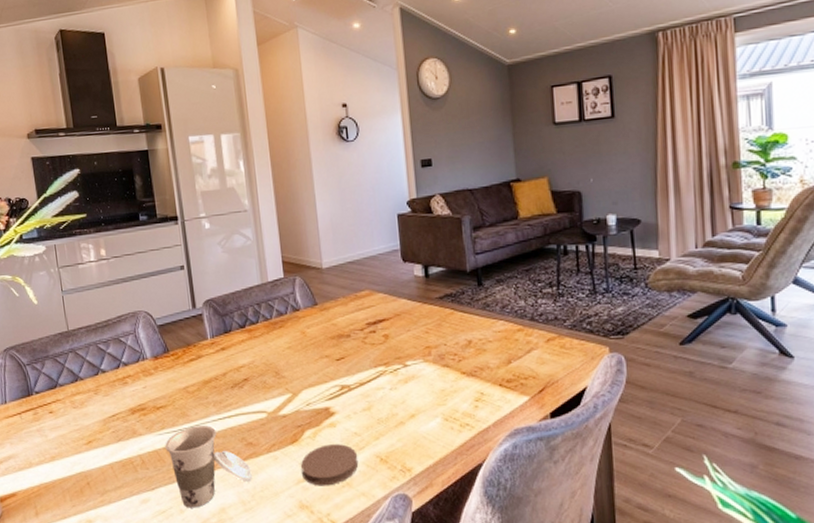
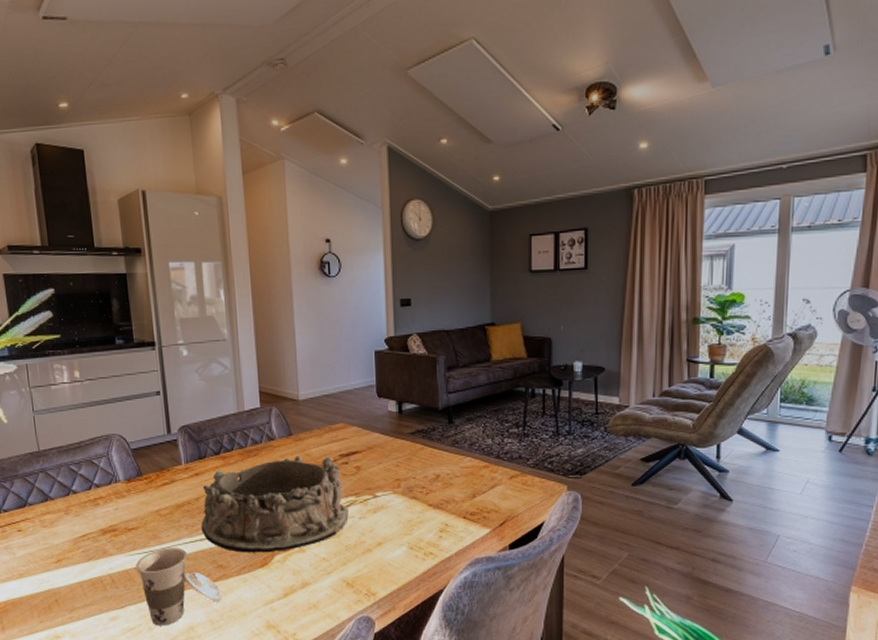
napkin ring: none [229,325,379,429] -> present [201,455,349,553]
coaster: present [301,444,359,486] -> none [270,569,326,608]

